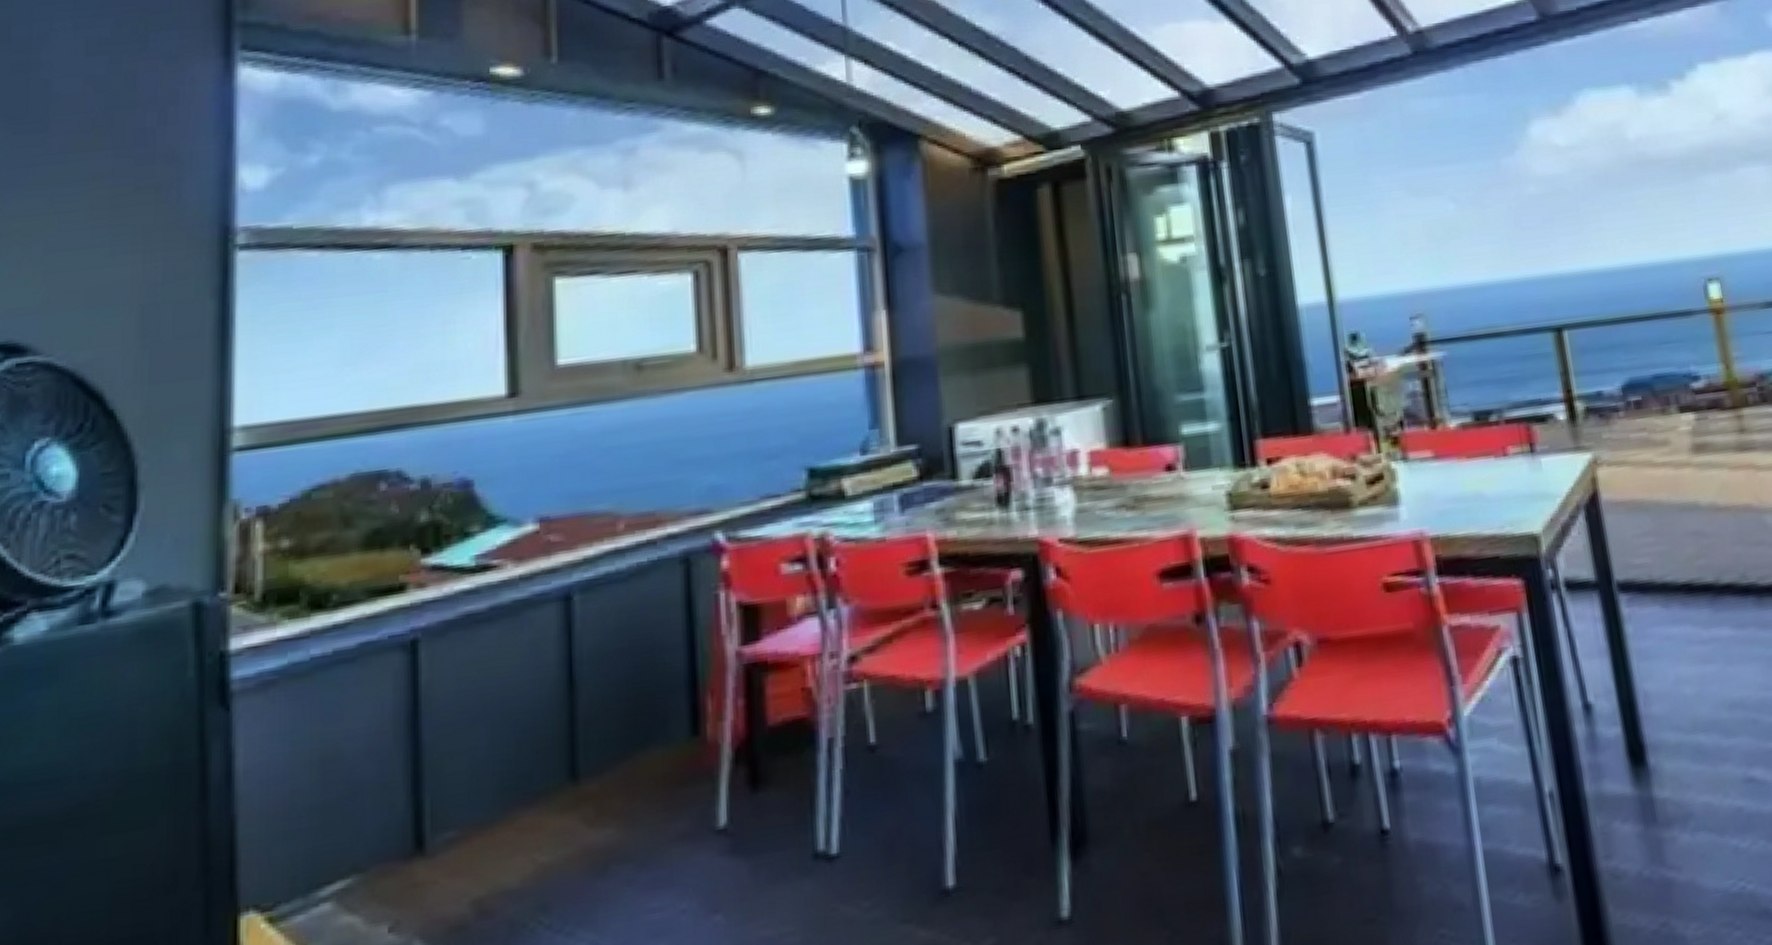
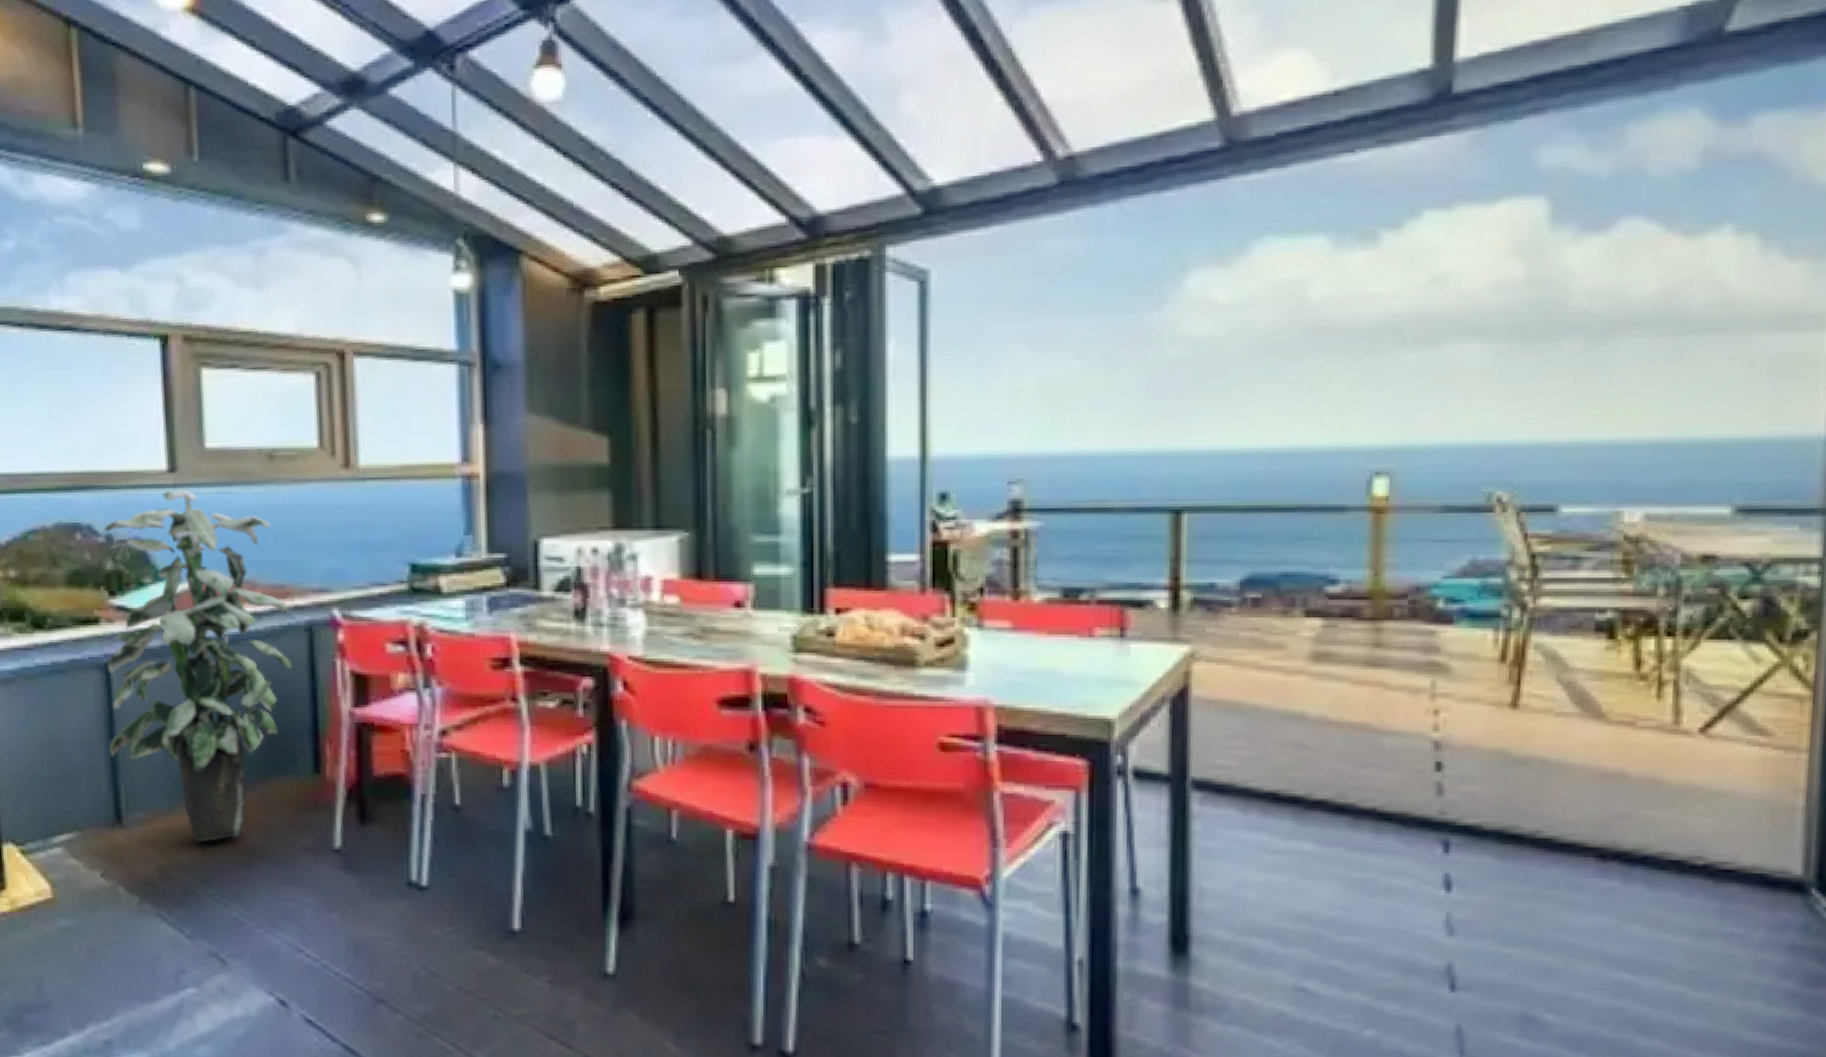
indoor plant: none [409,415,664,857] -> present [103,489,293,843]

